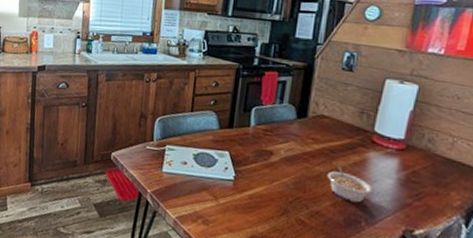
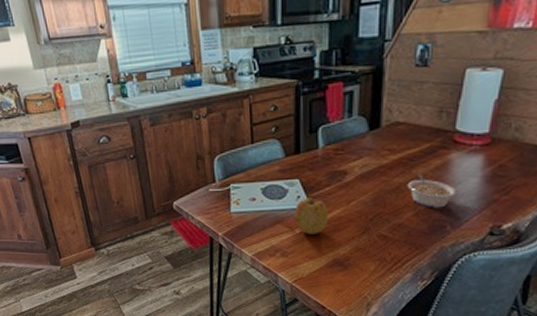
apple: none [220,170,253,208] -> present [294,197,329,234]

